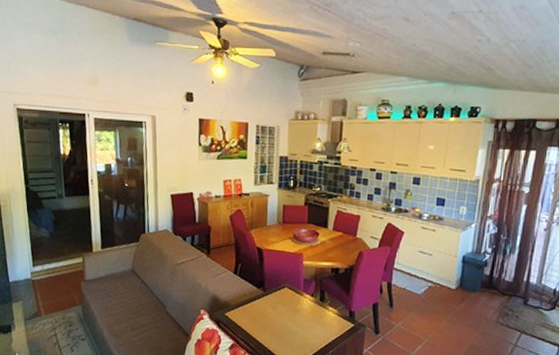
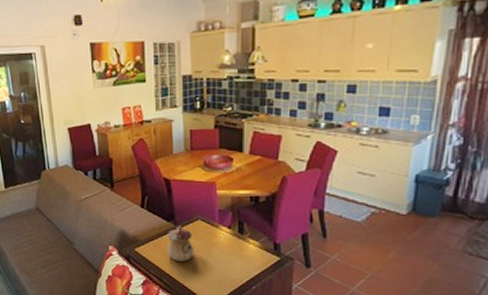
teapot: none [255,292,280,327] -> present [167,226,194,262]

